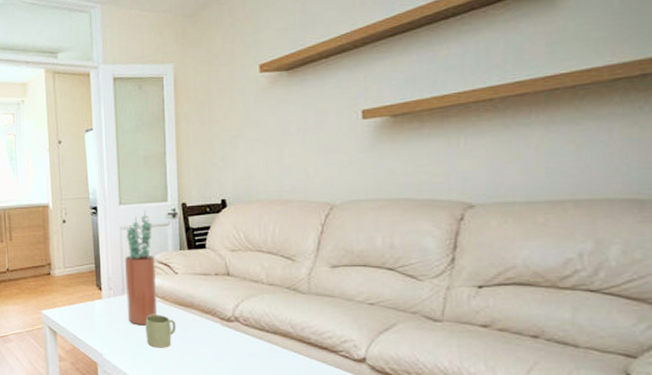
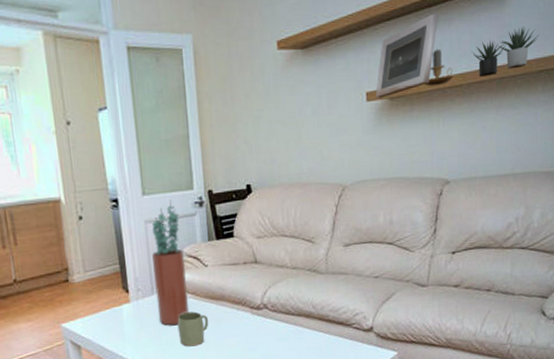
picture frame: none [374,24,459,116] -> present [375,13,439,99]
candle: none [439,61,479,102] -> present [424,48,453,87]
succulent plant: none [508,30,613,90] -> present [472,27,539,78]

